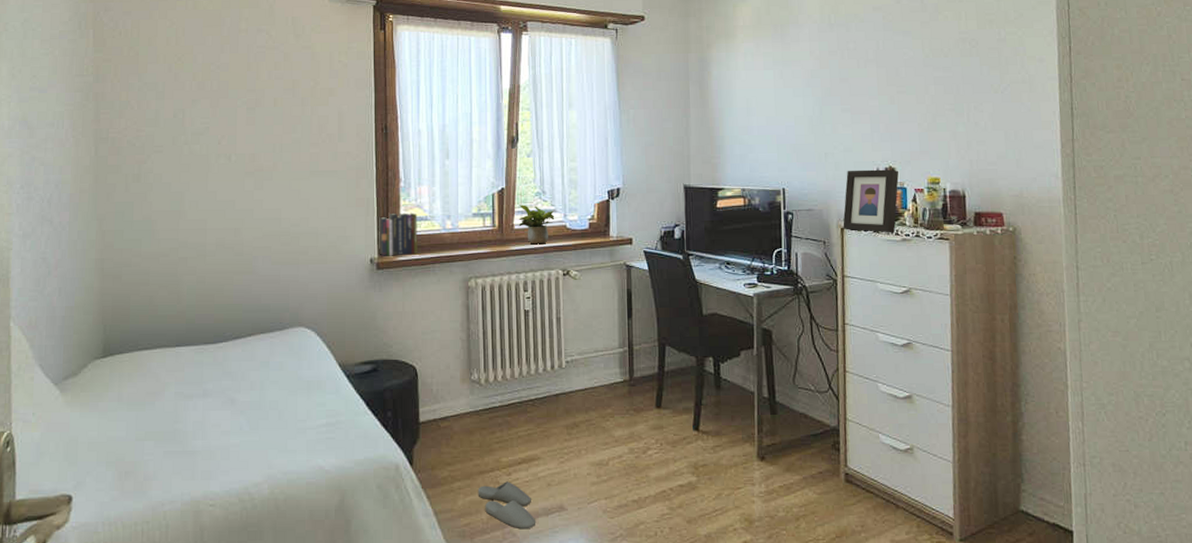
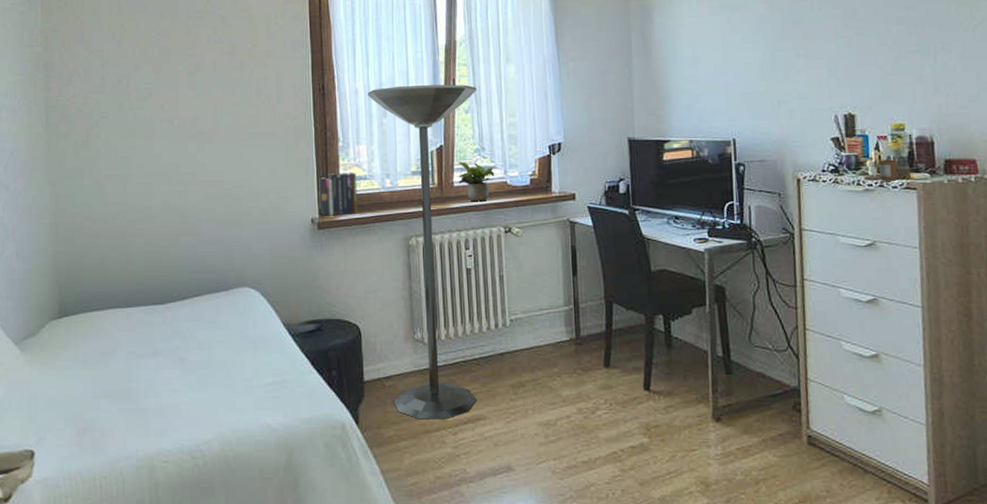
floor lamp: none [430,128,539,460] -> present [367,84,477,420]
slippers: present [478,481,536,530] -> none [424,441,484,490]
picture frame: present [843,169,899,233] -> none [799,116,860,184]
candle: none [902,211,933,233] -> present [864,159,898,183]

